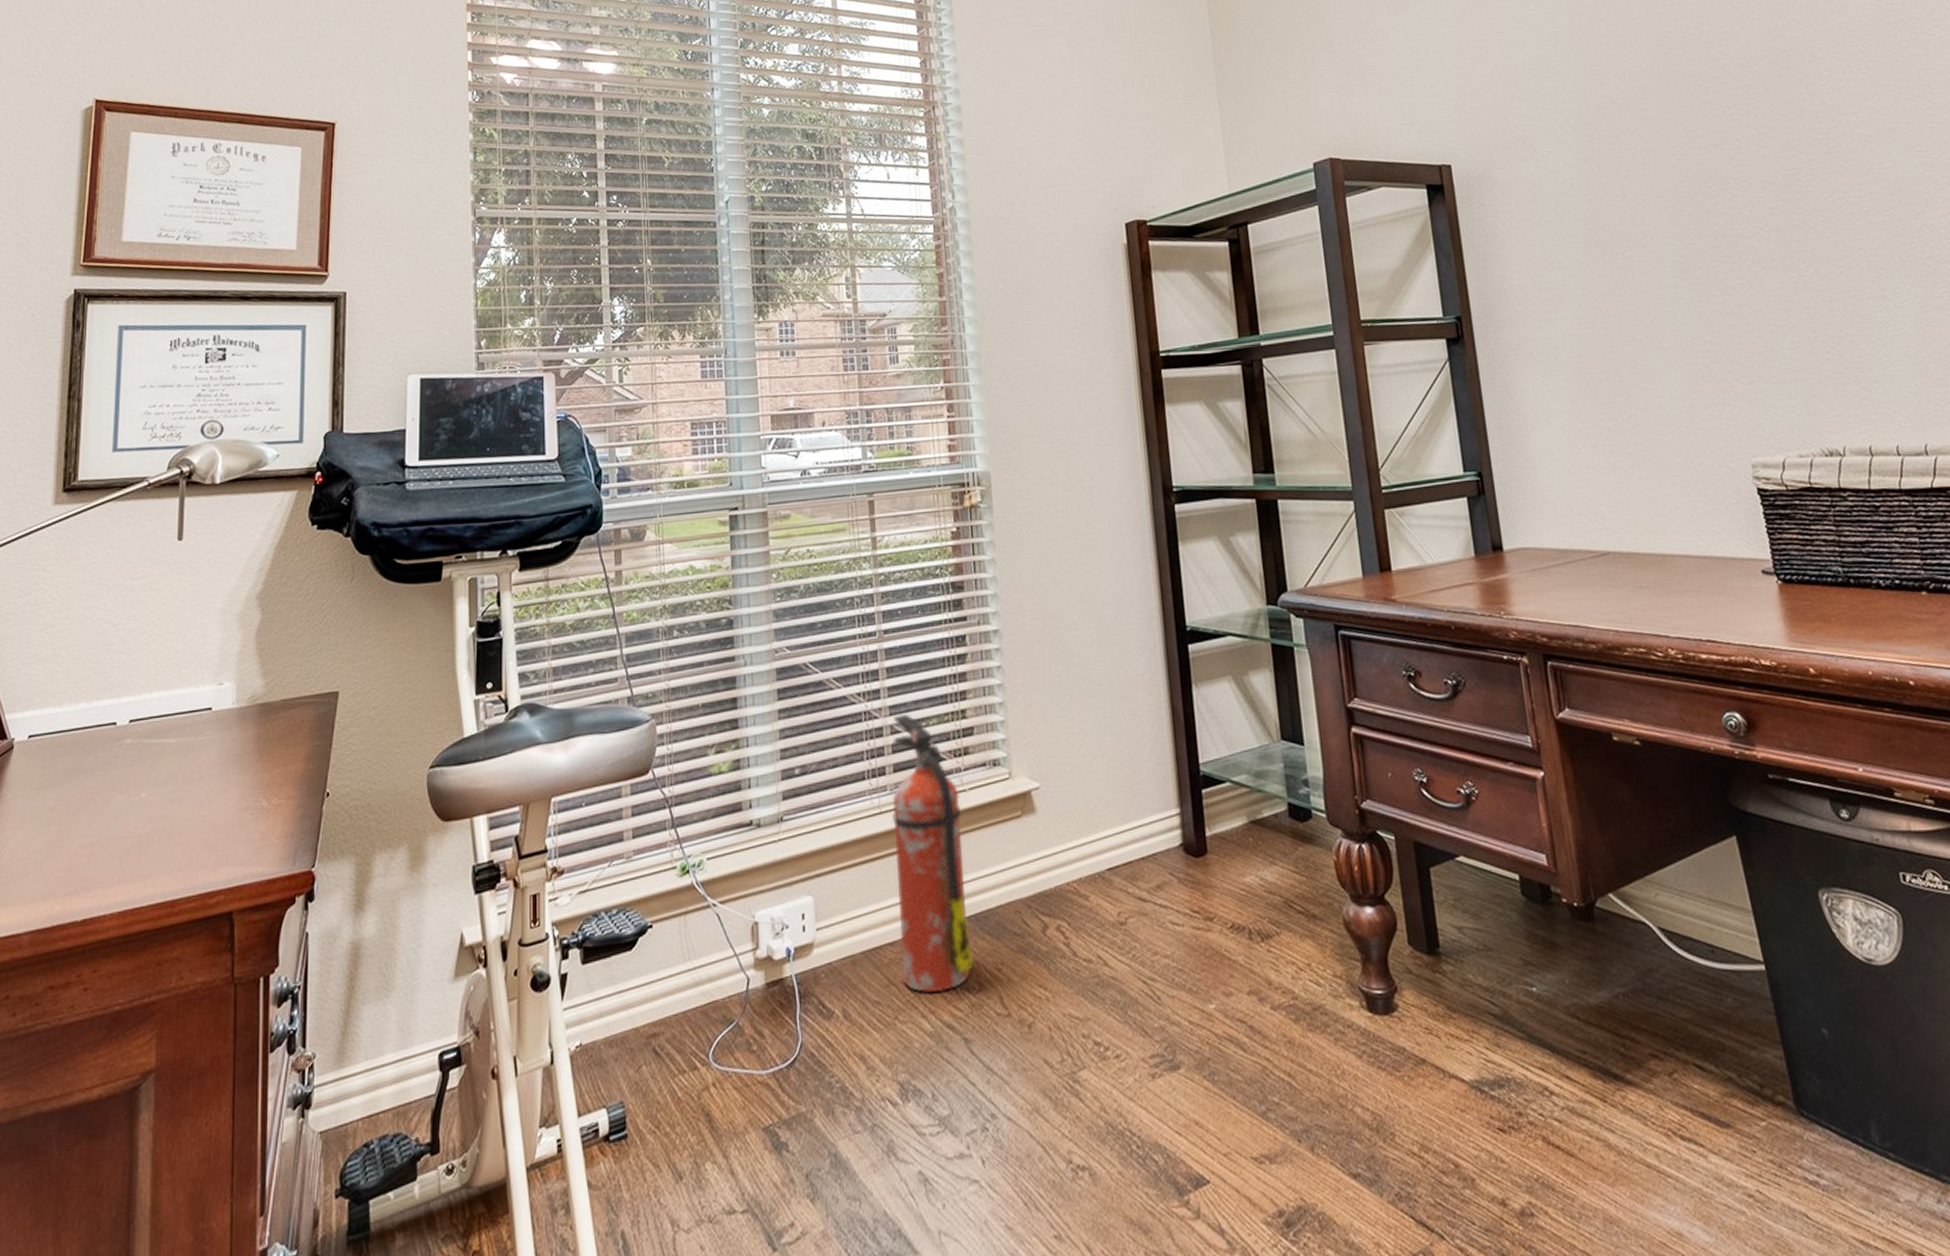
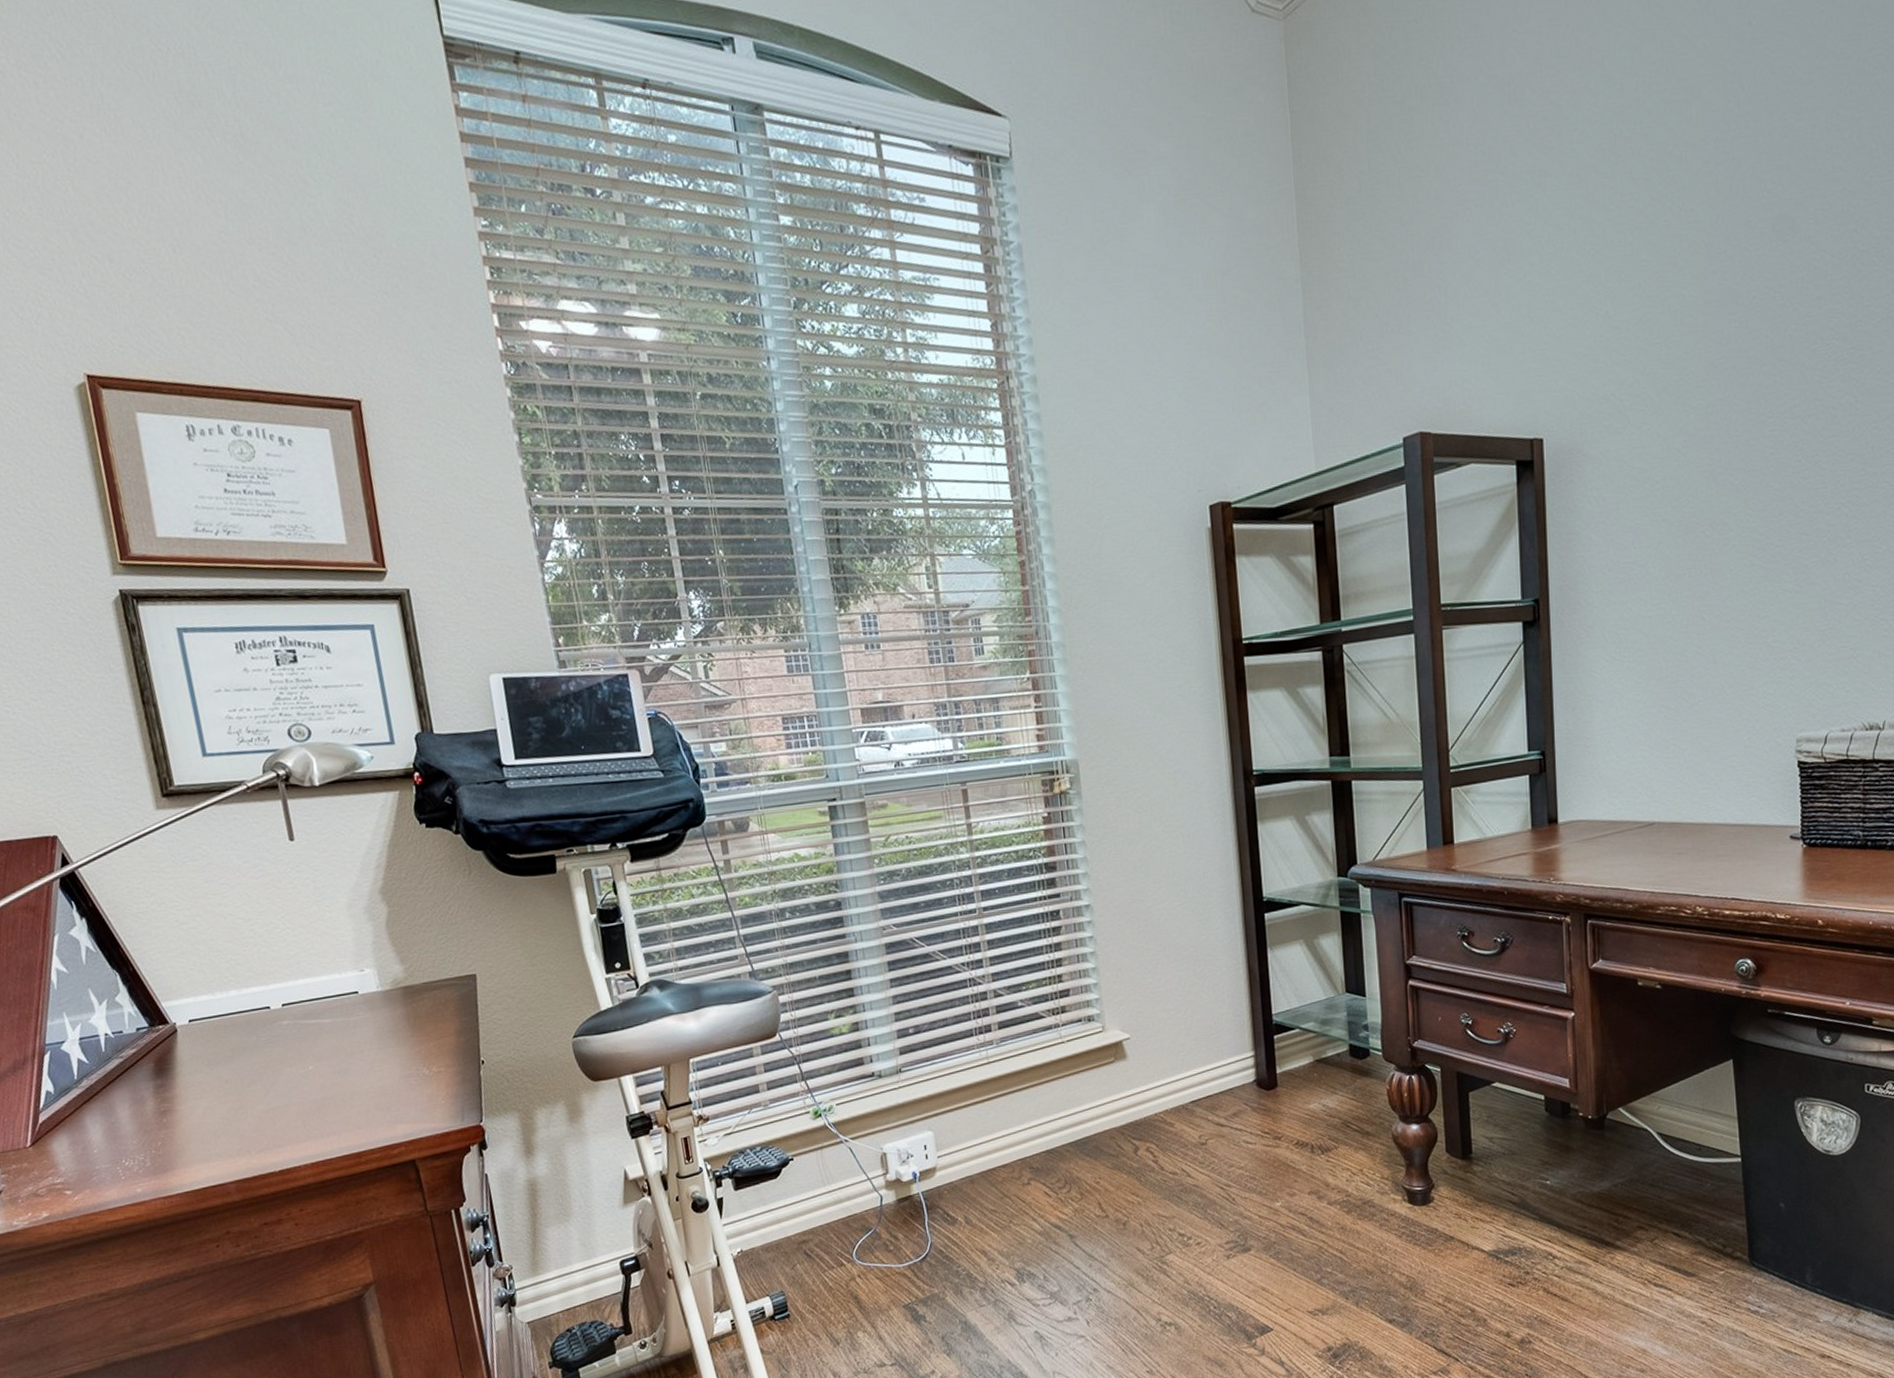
fire extinguisher: present [892,713,974,994] -> none [995,979,1076,1203]

